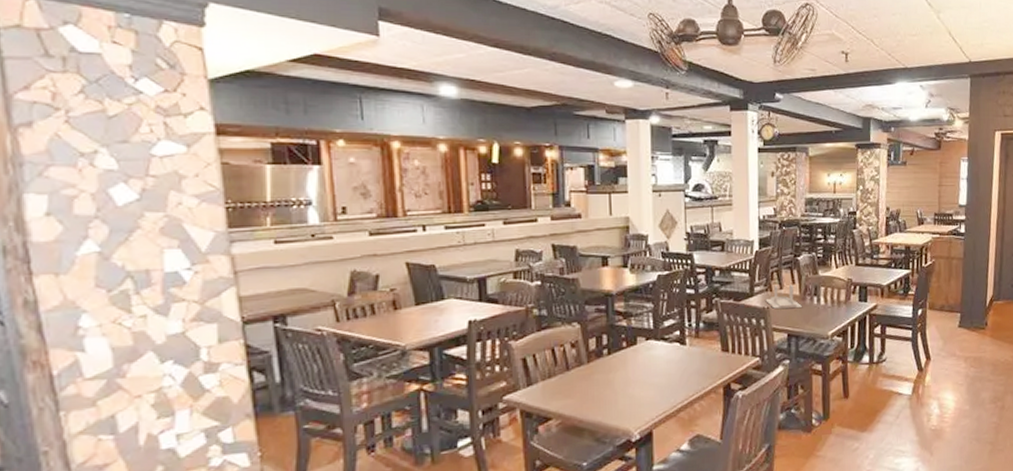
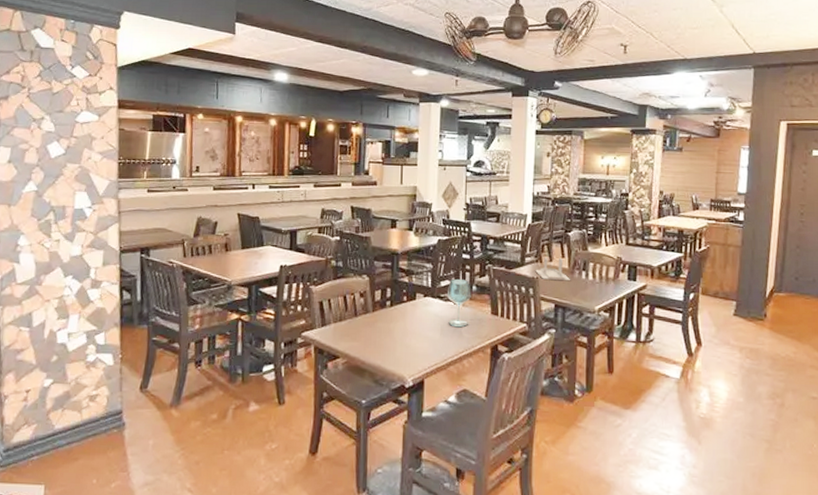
wine glass: none [671,316,699,370] -> present [446,278,471,328]

